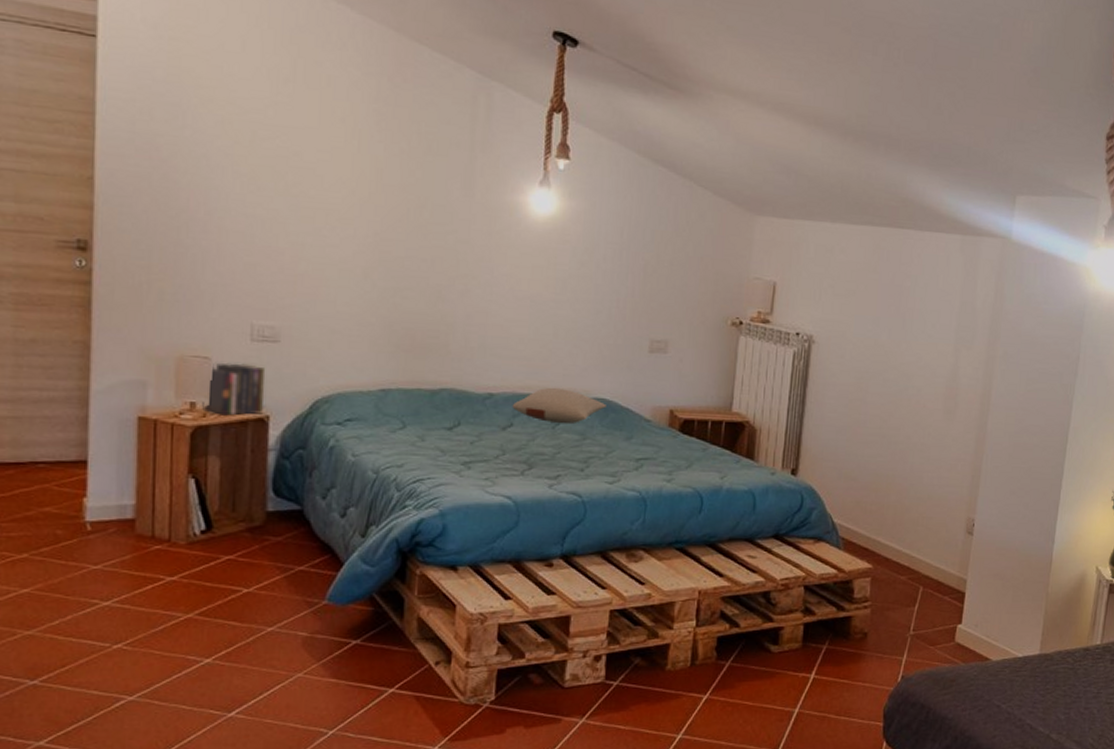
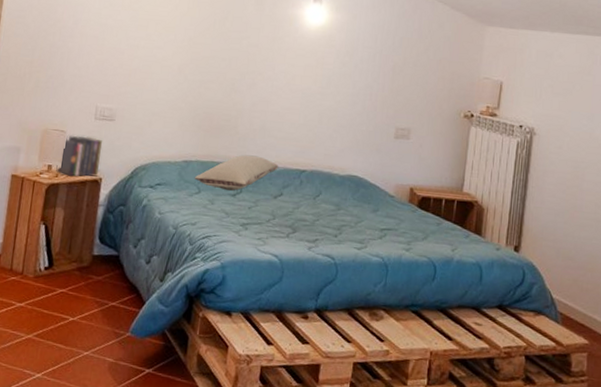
pillow: none [396,379,506,423] -> present [194,155,279,191]
pillow: present [512,387,606,424] -> none [282,164,358,196]

